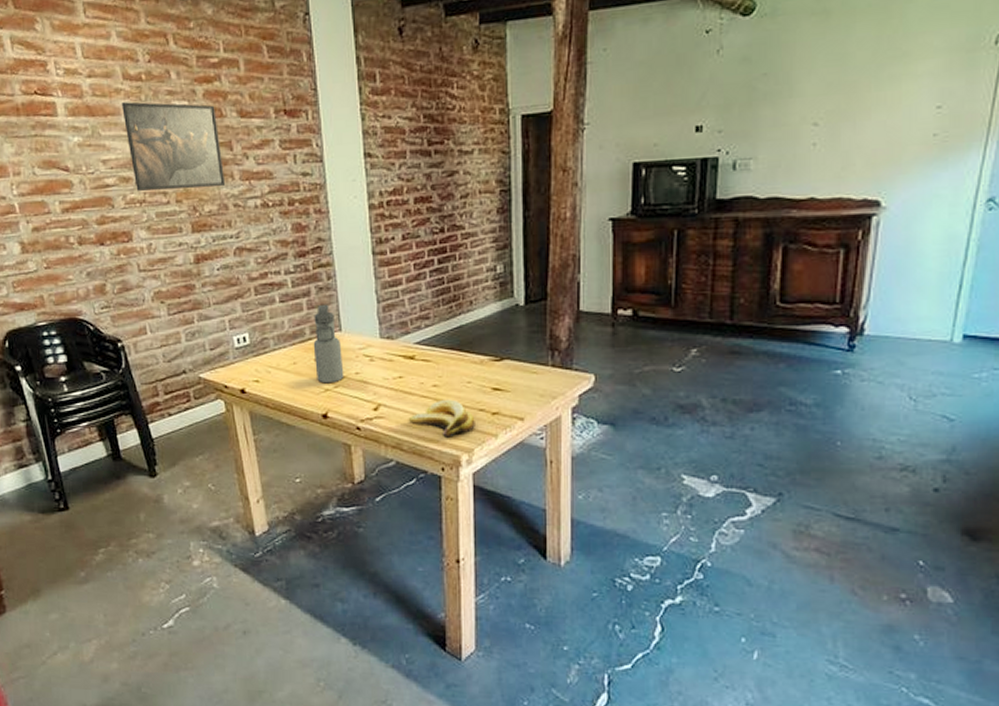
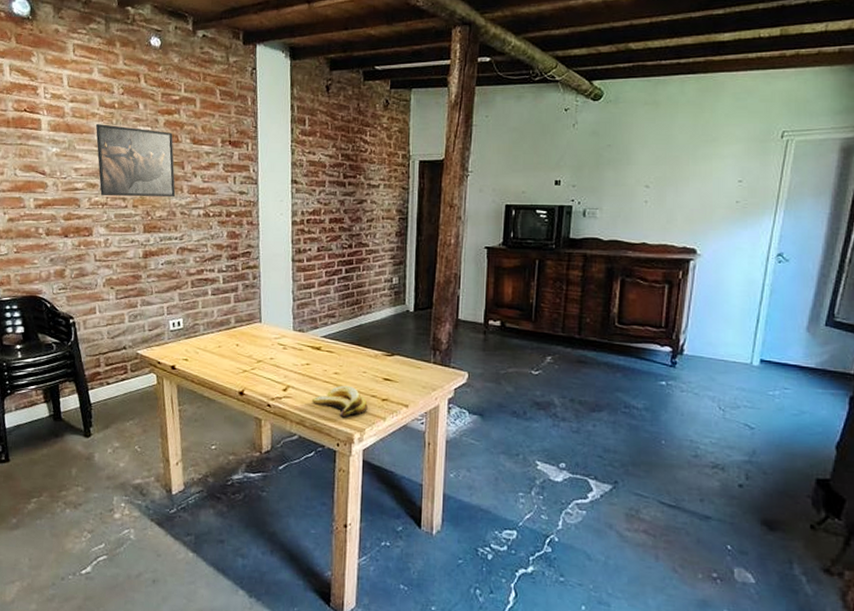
water bottle: present [313,304,344,384] -> none [236,299,261,366]

